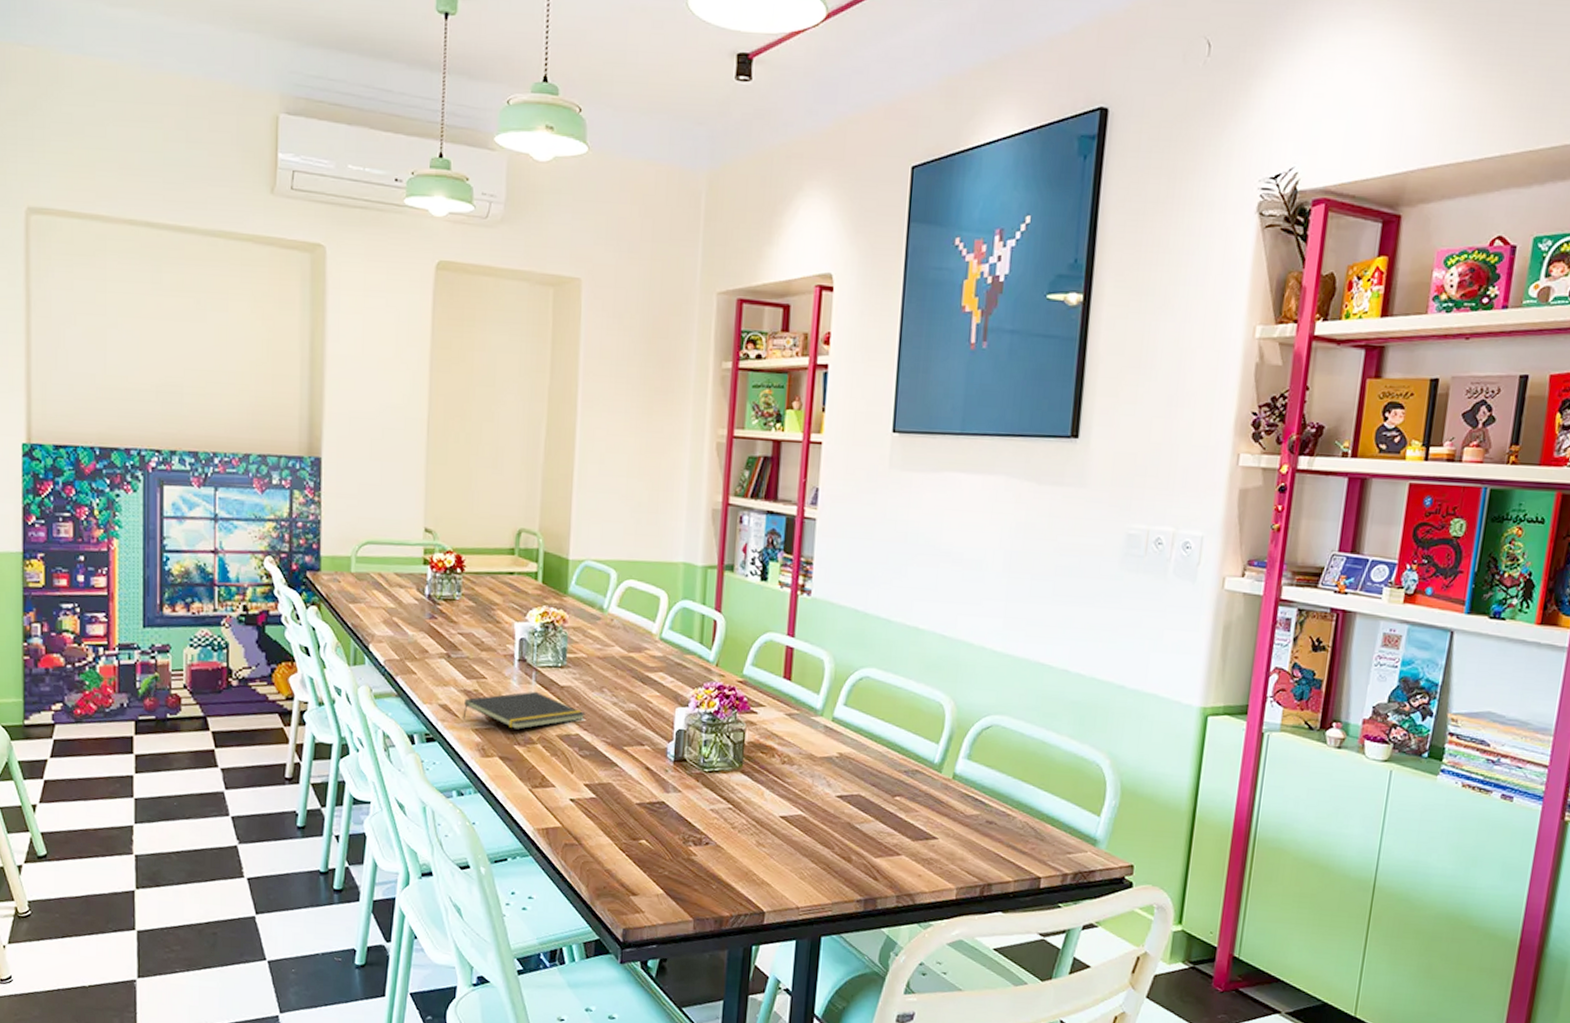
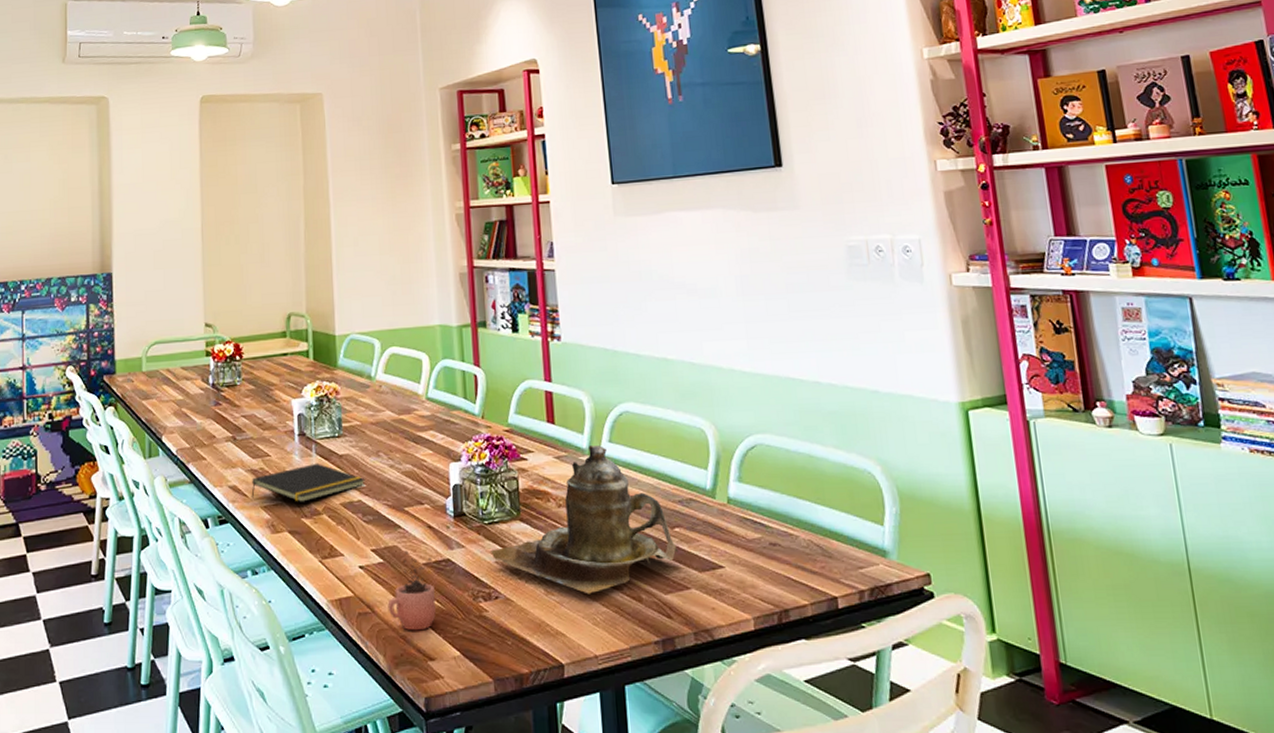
cocoa: none [595,789,645,867] -> present [387,550,436,631]
teapot: none [706,706,896,850] -> present [489,444,679,594]

